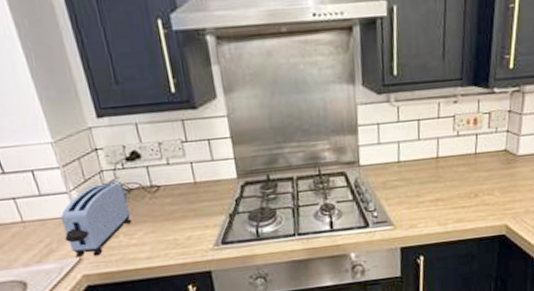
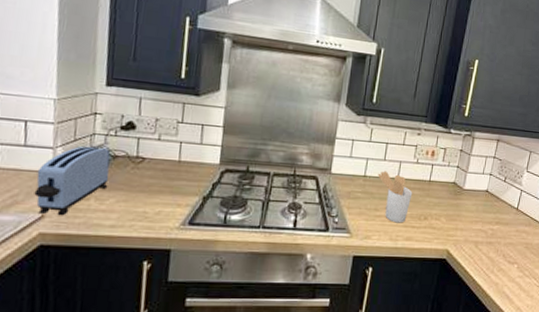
utensil holder: none [413,151,457,206] -> present [378,171,413,223]

